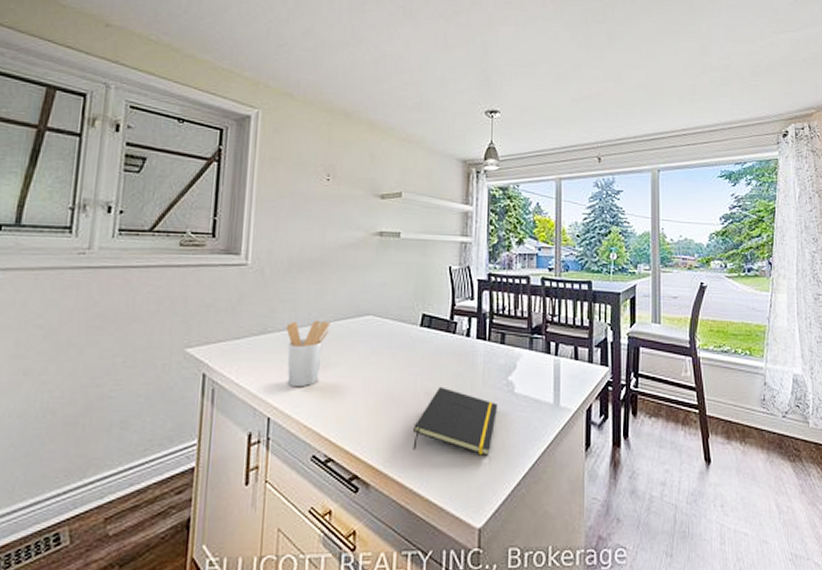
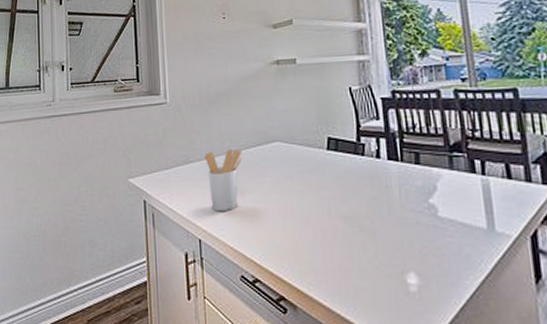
notepad: present [413,386,499,457] -> none [333,210,422,285]

